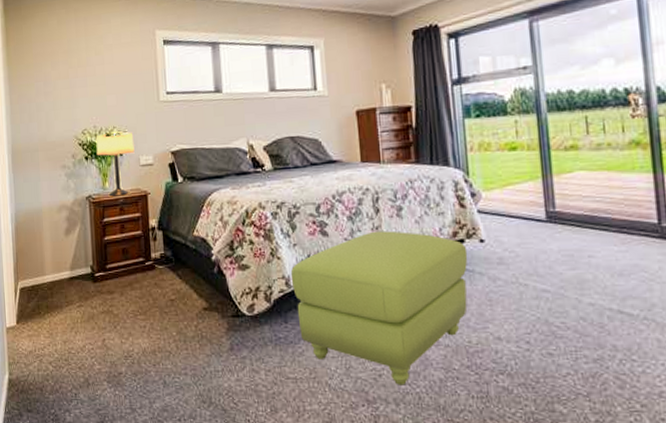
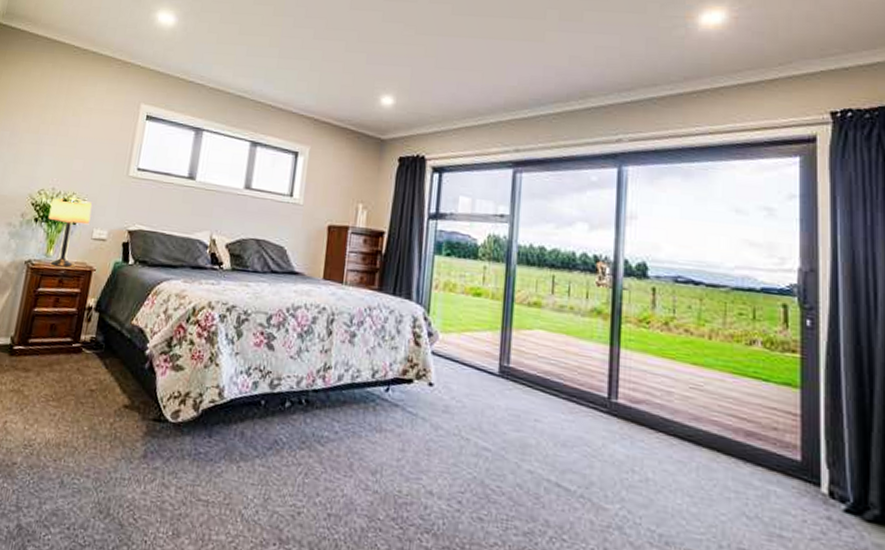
ottoman: present [291,231,468,385] -> none [222,354,415,529]

